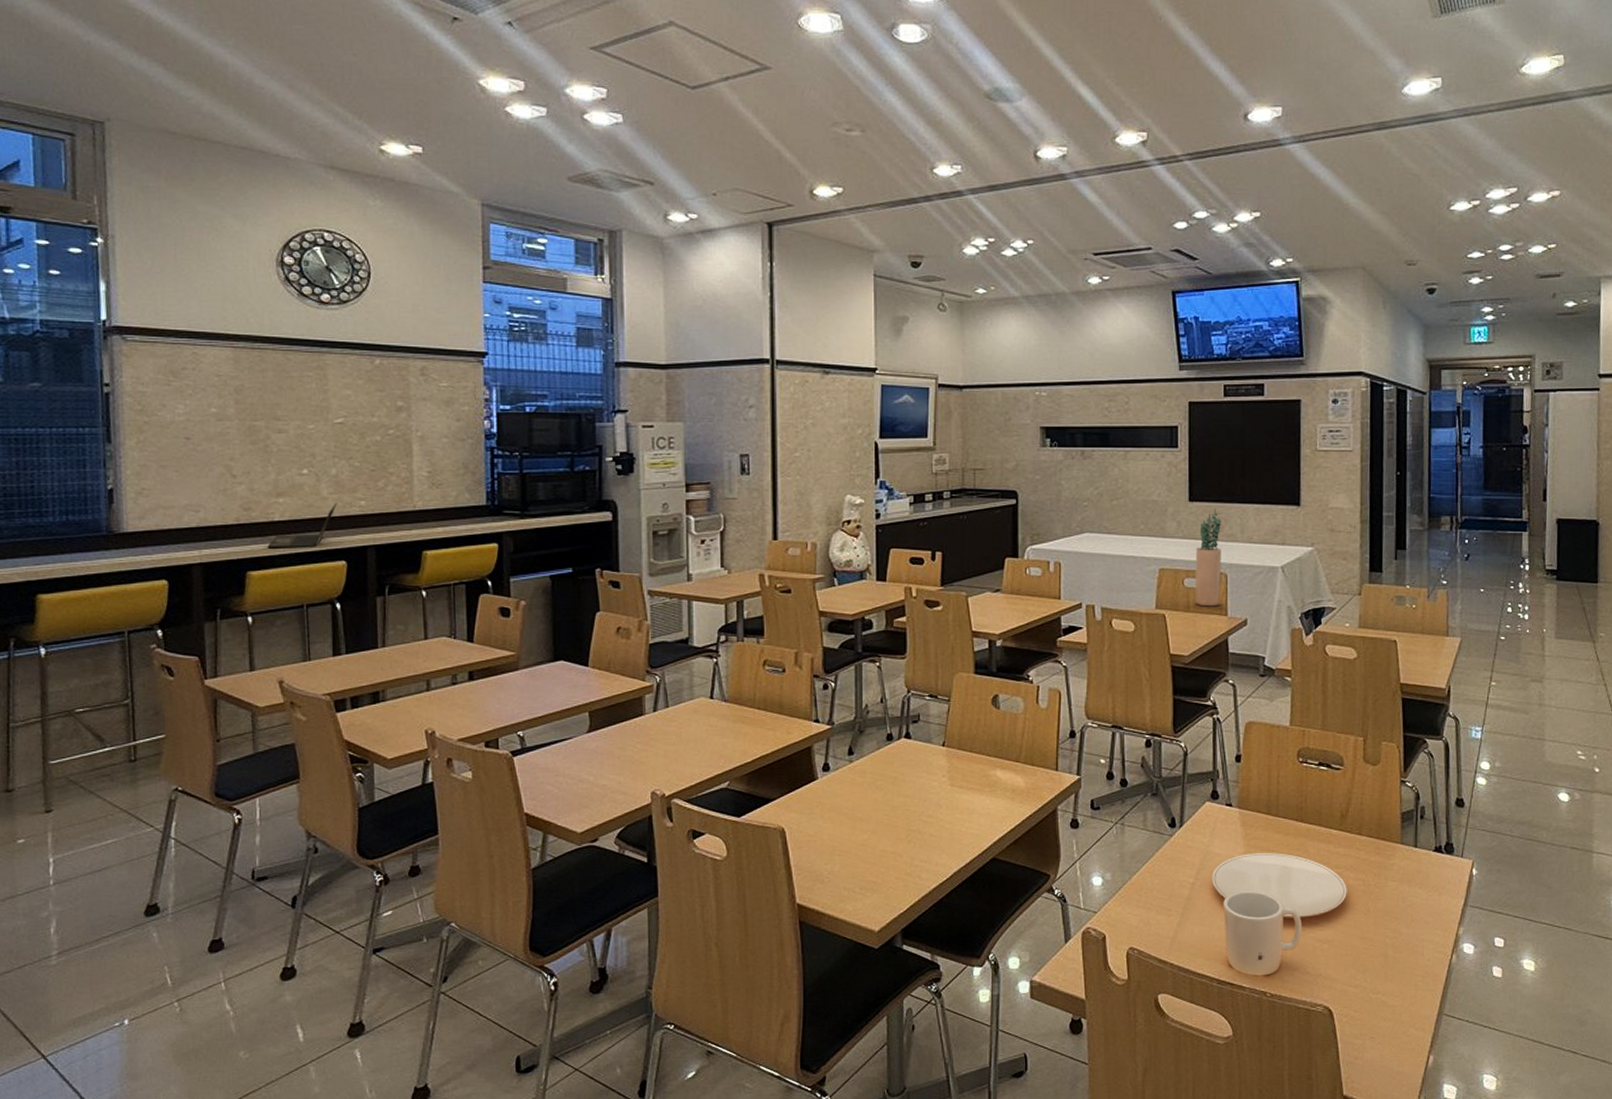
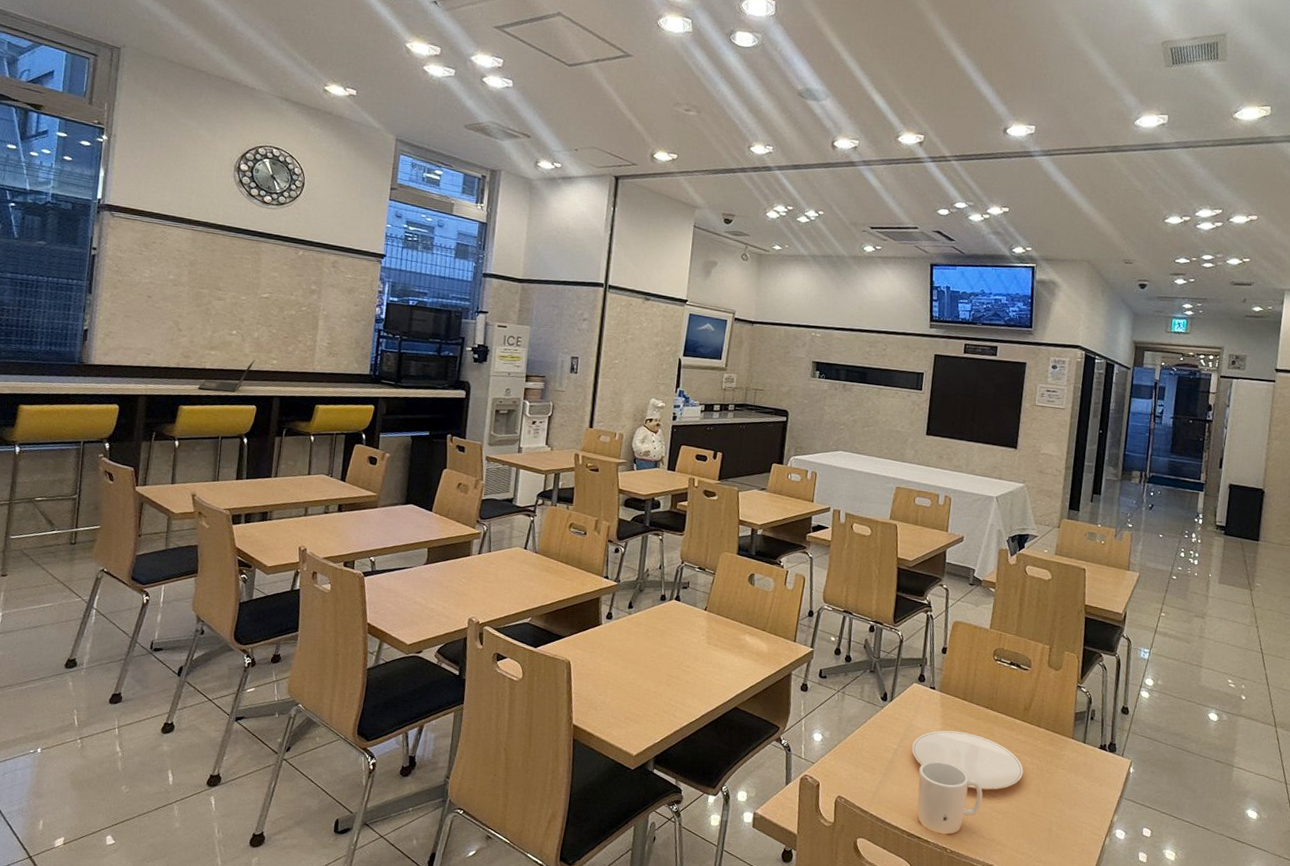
vase: present [1195,509,1222,607] -> none [922,443,952,524]

